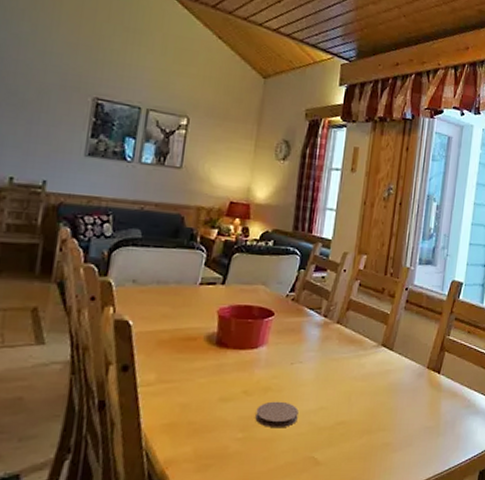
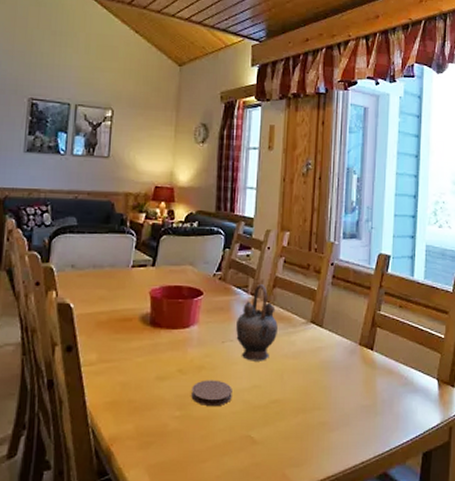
teapot: none [305,306,349,383] -> present [236,284,278,361]

